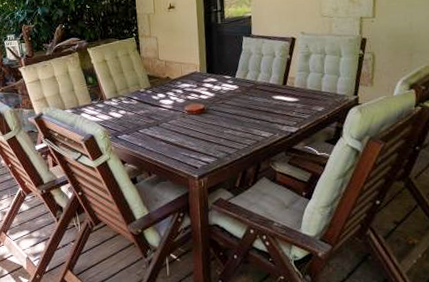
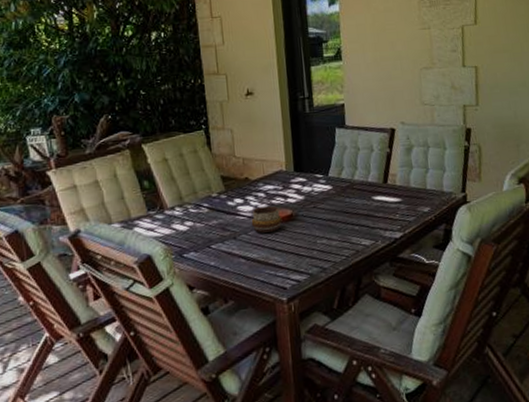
decorative bowl: none [171,101,196,122] -> present [251,206,283,233]

